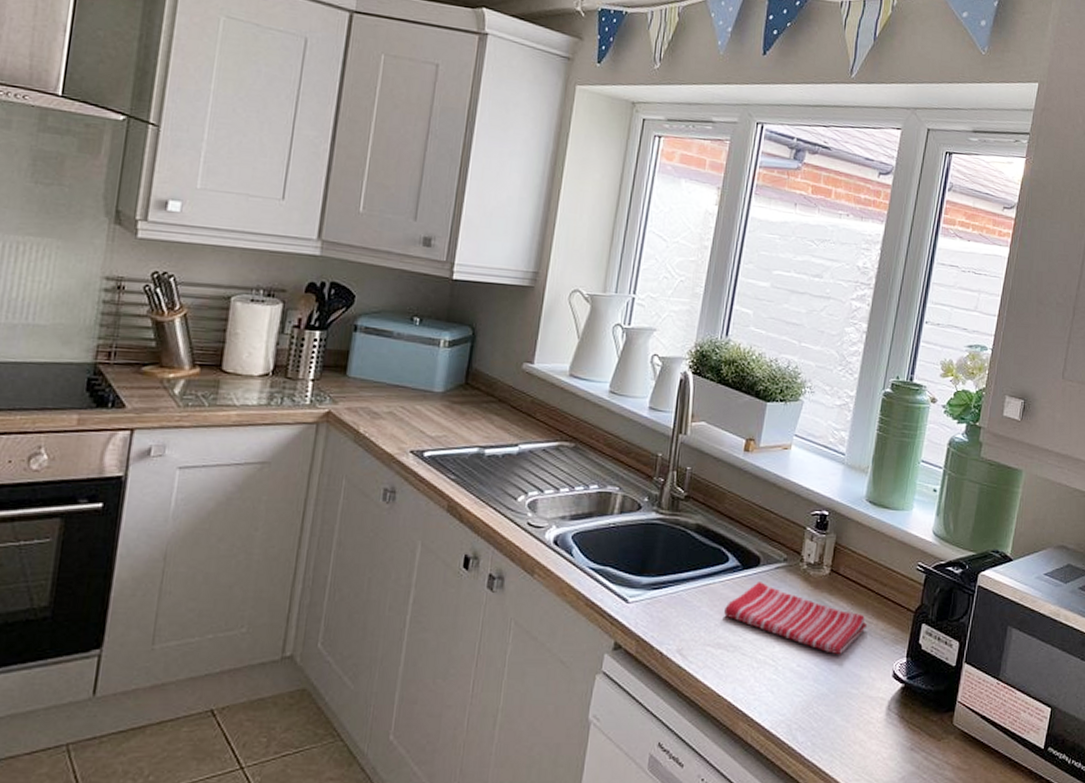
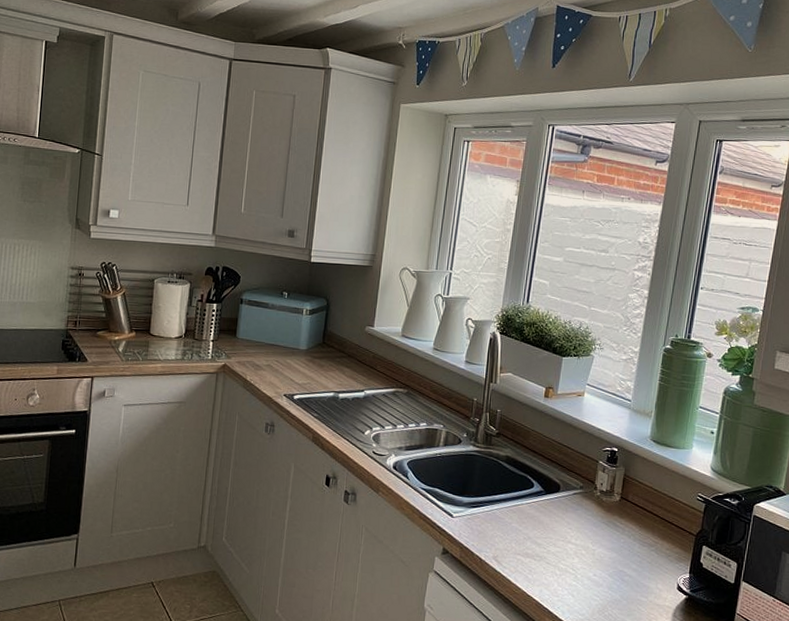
dish towel: present [724,582,867,655] -> none [531,505,653,569]

